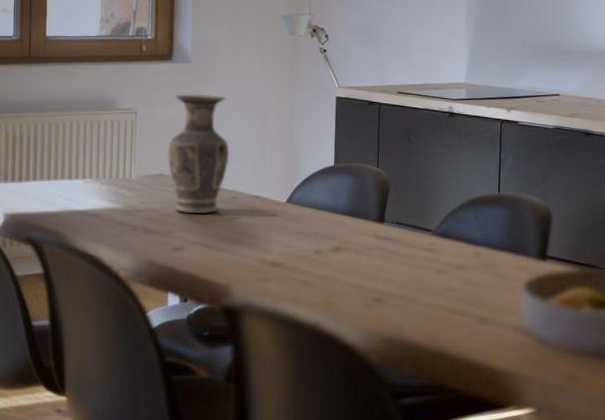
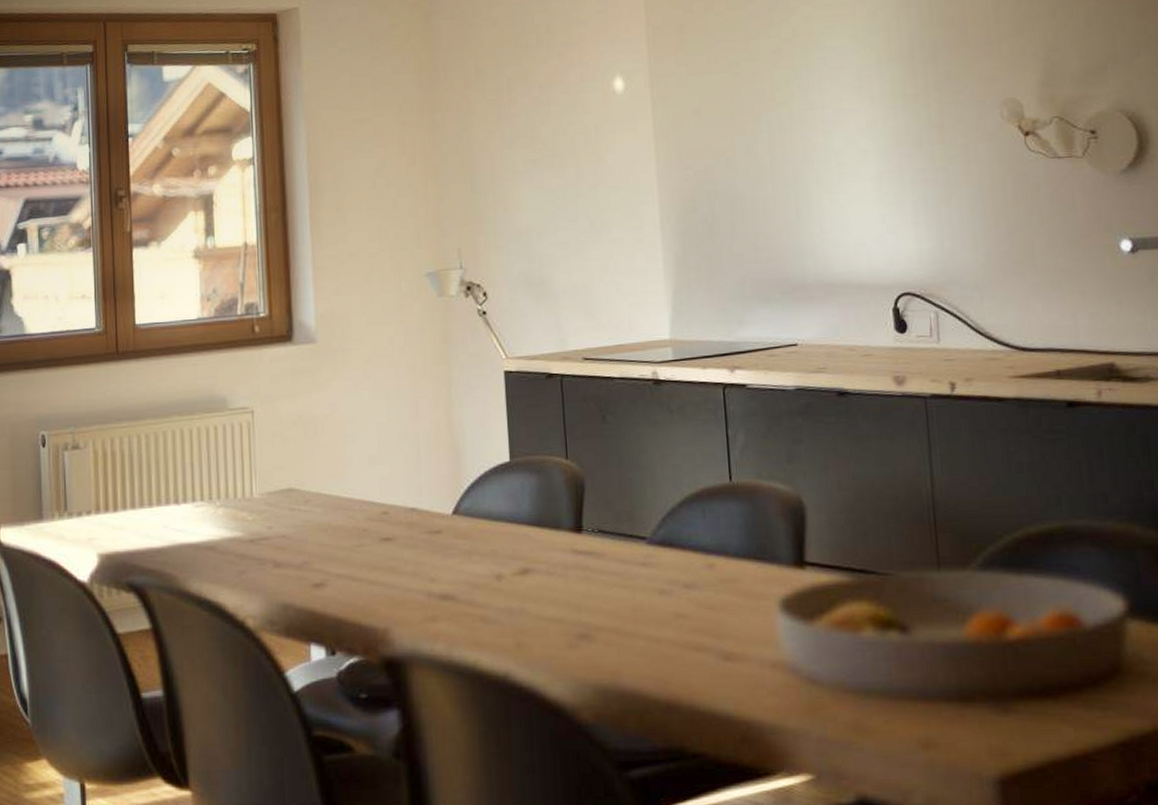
vase: present [167,94,230,215] -> none [295,381,375,539]

